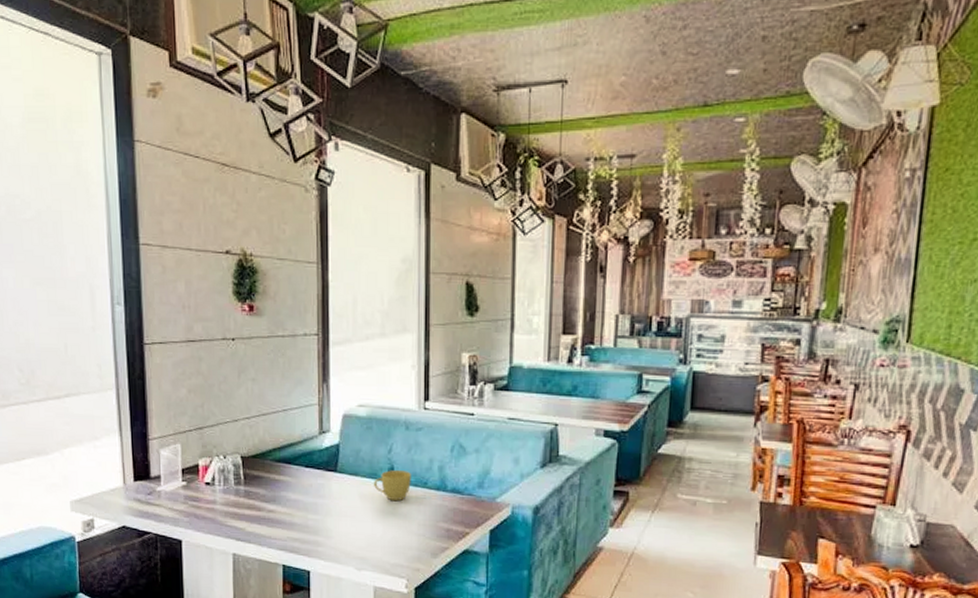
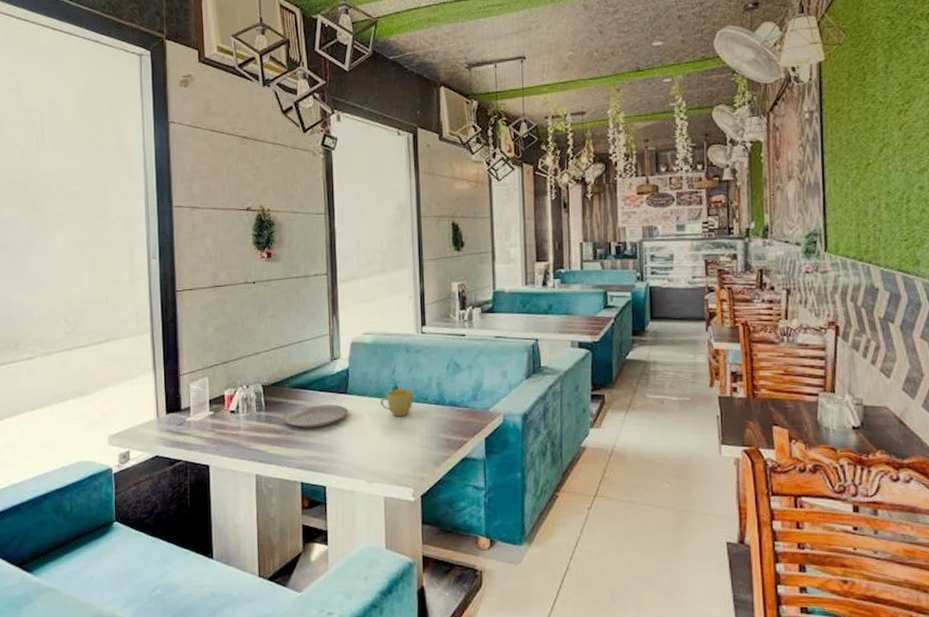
plate: none [264,482,338,507] -> present [283,405,349,428]

